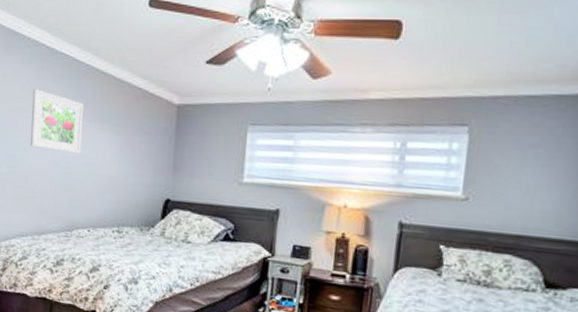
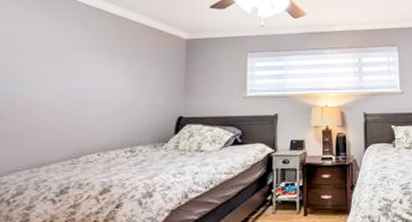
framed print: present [29,89,84,154] -> none [30,30,94,85]

